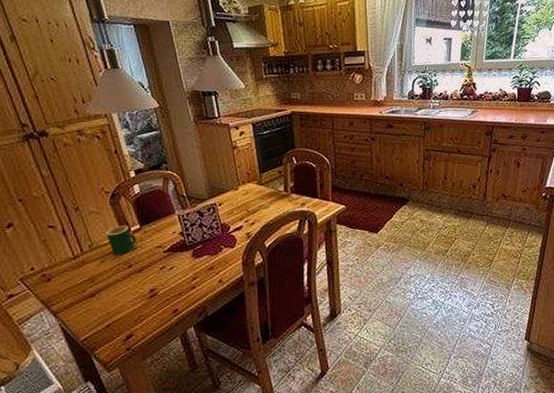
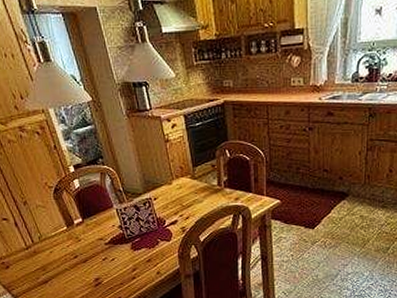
mug: present [106,225,136,254] -> none [52,218,80,245]

